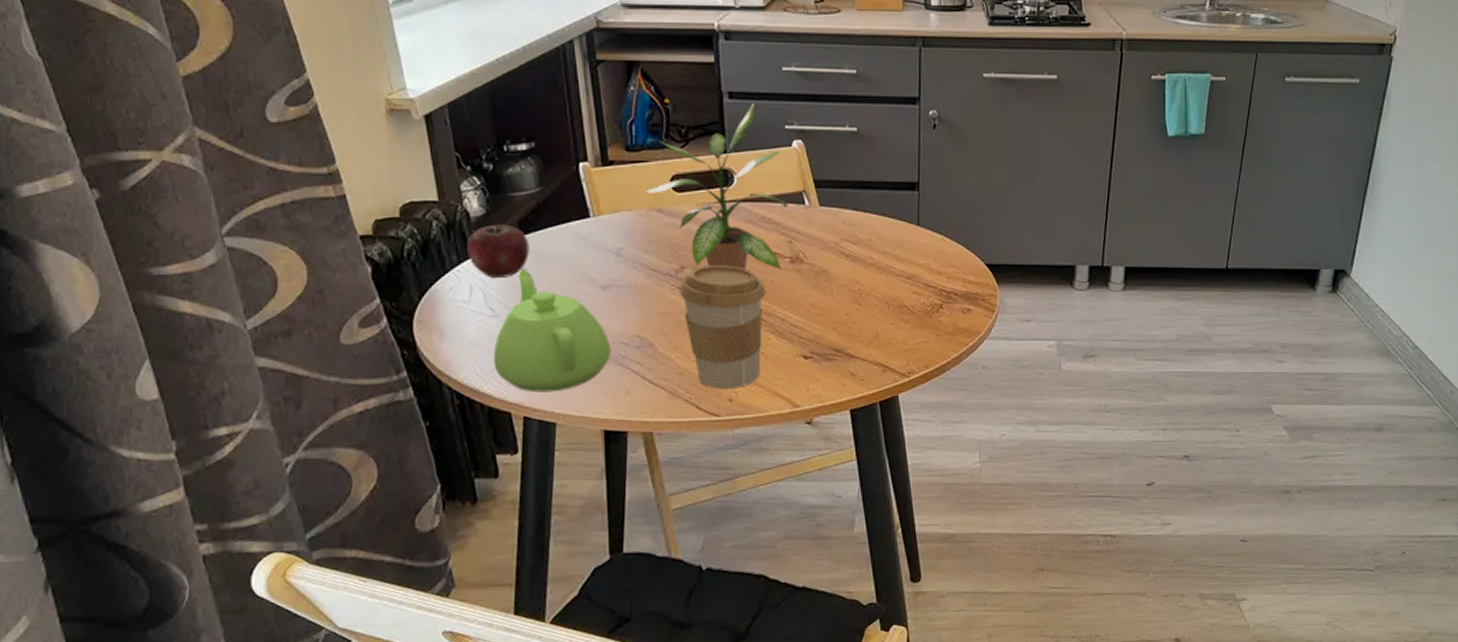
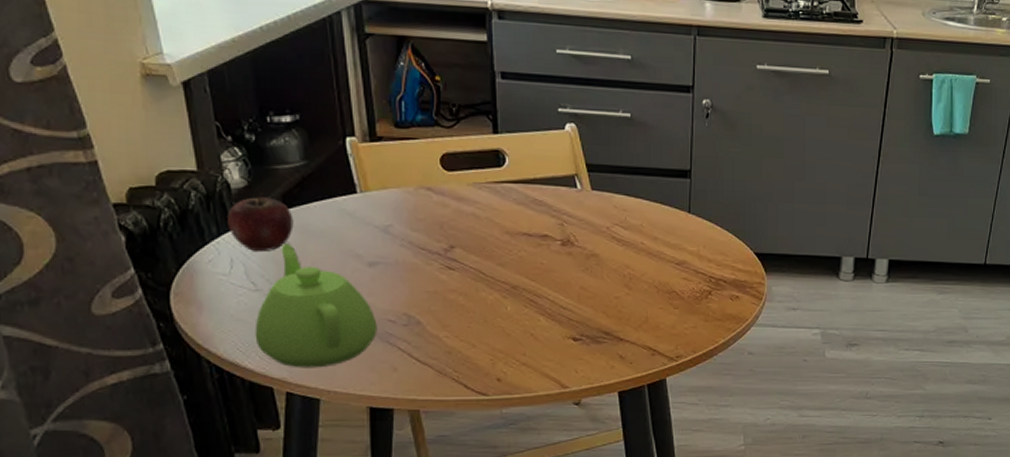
potted plant: present [645,104,789,269] -> none [415,85,561,251]
coffee cup: present [678,265,766,390] -> none [447,246,536,369]

